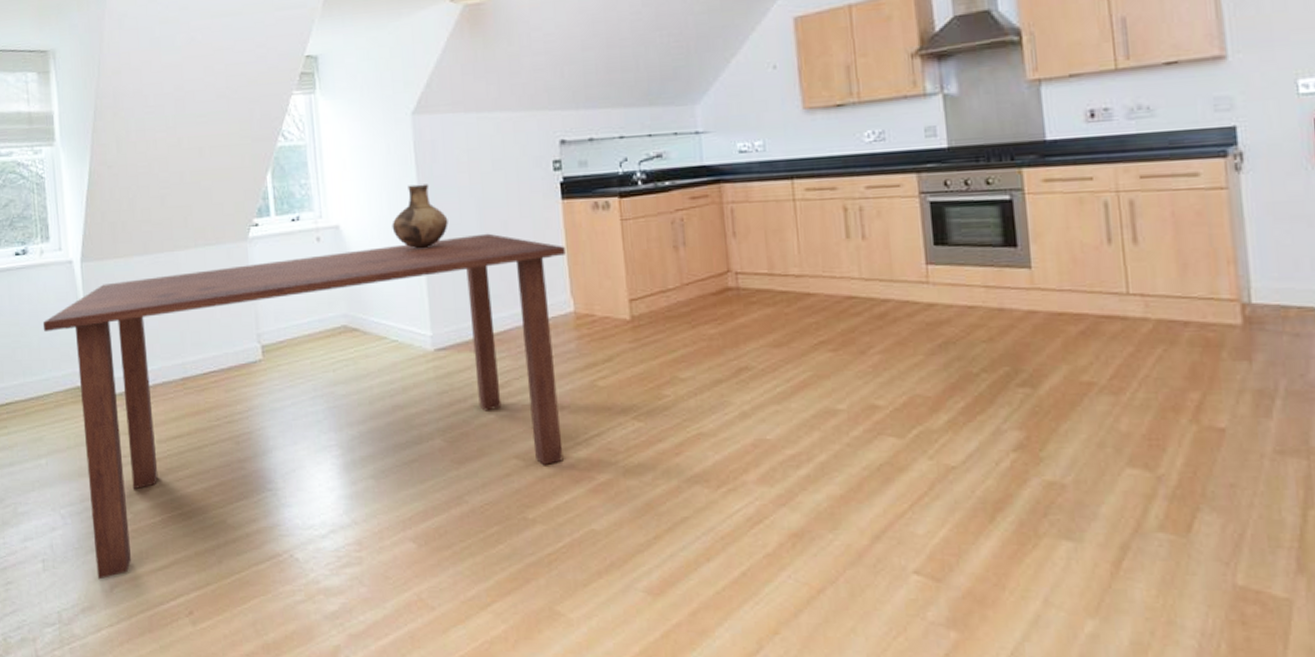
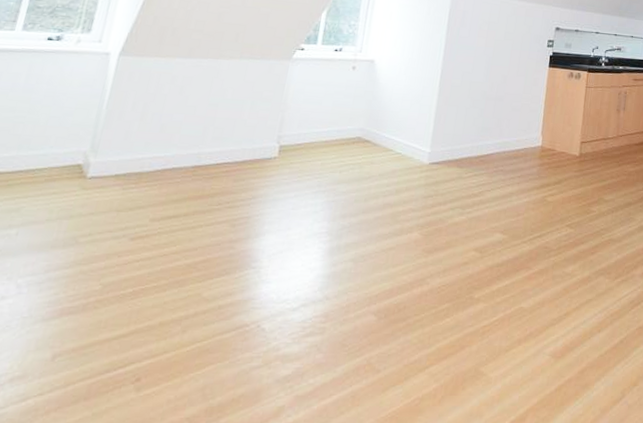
dining table: present [42,233,565,580] -> none [40,77,544,349]
vase: present [392,184,448,248] -> none [417,39,463,87]

